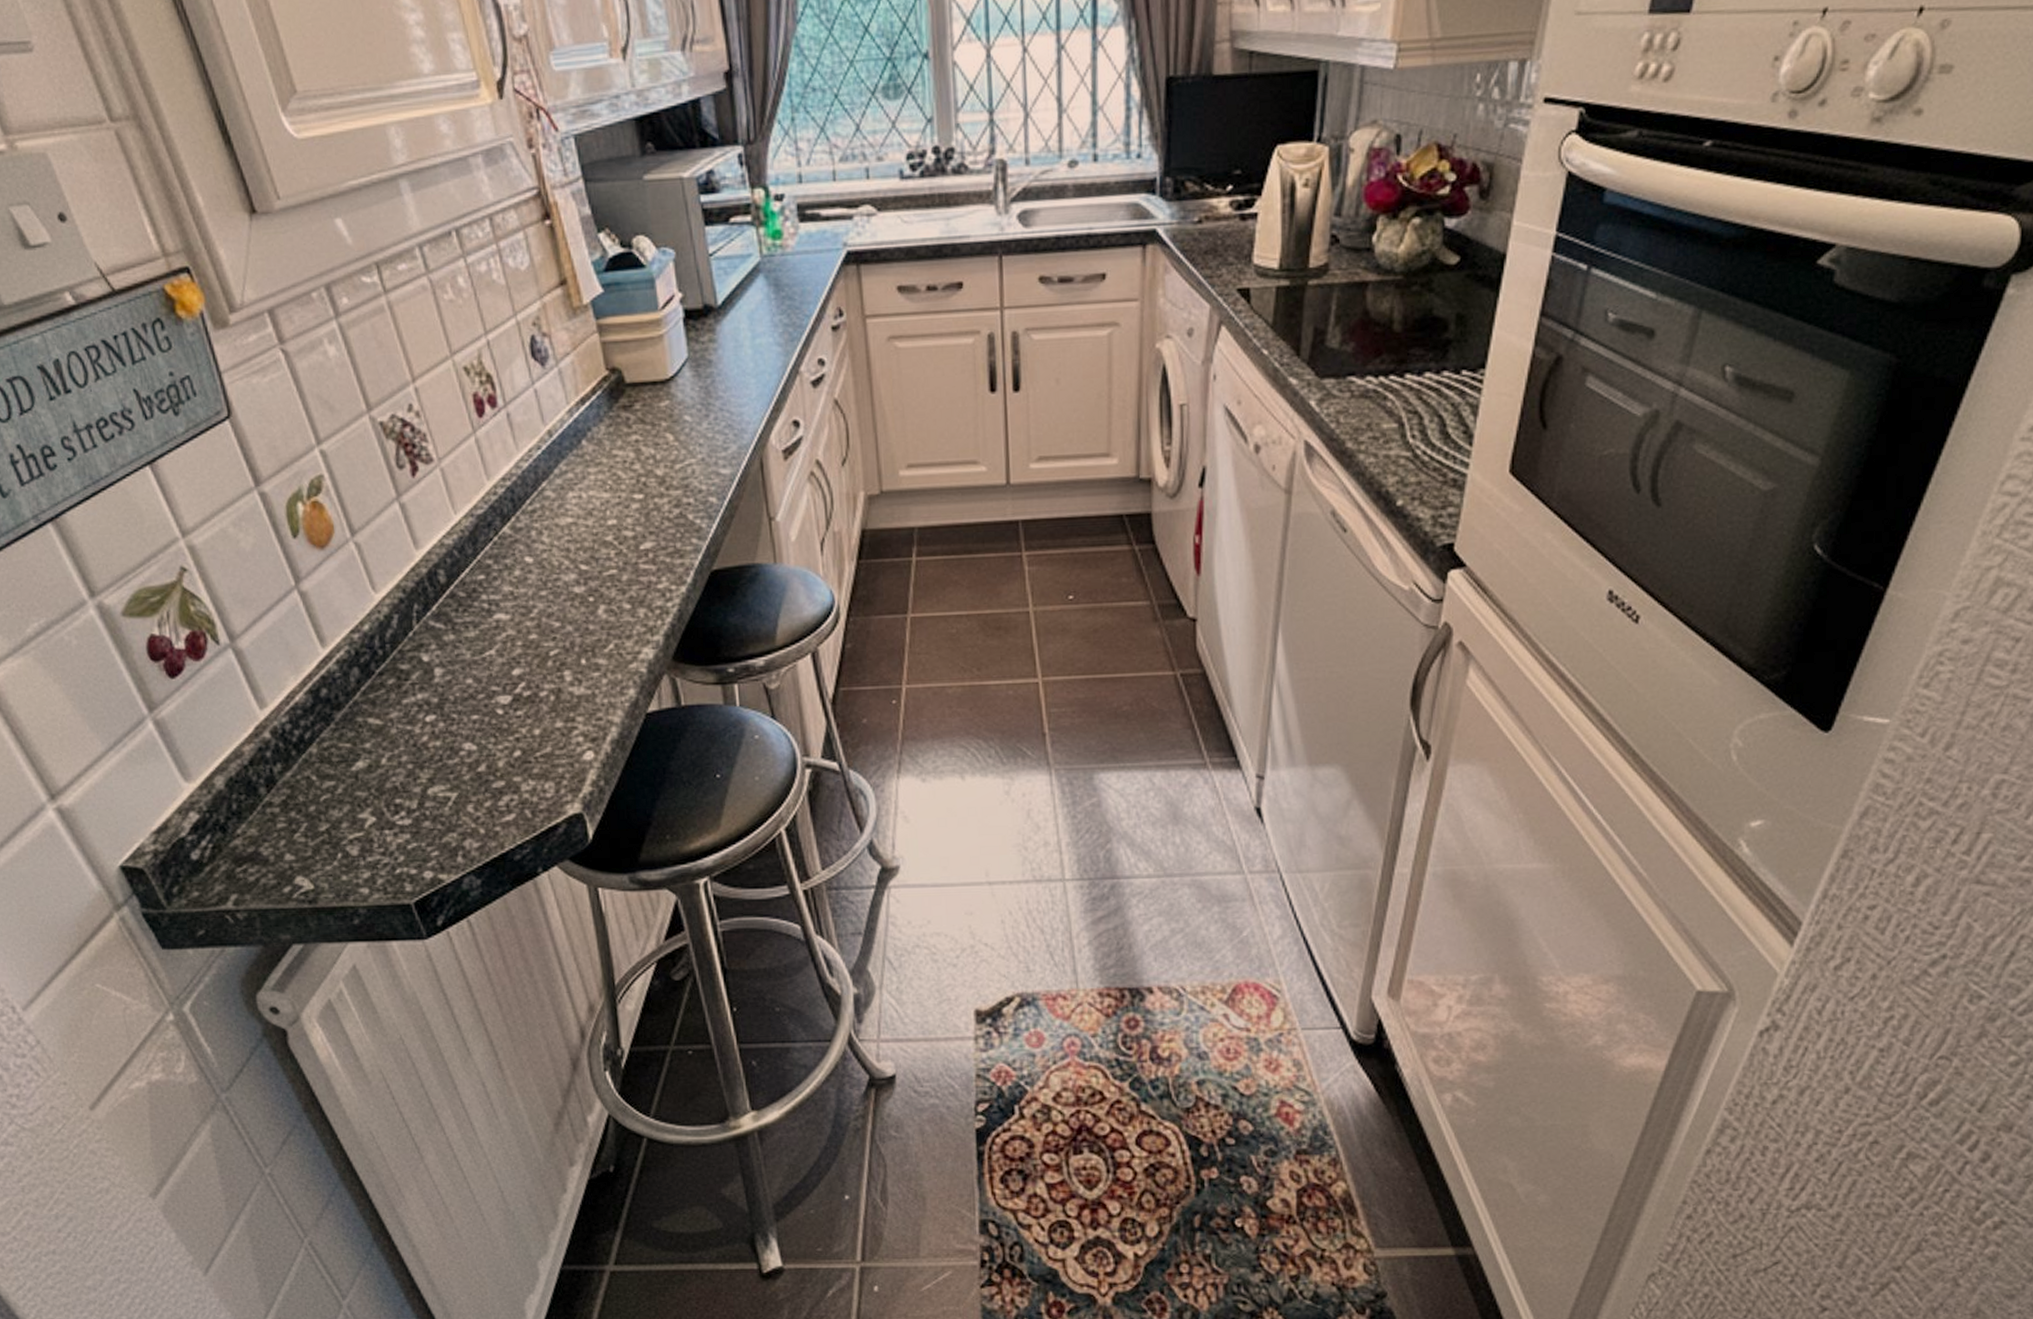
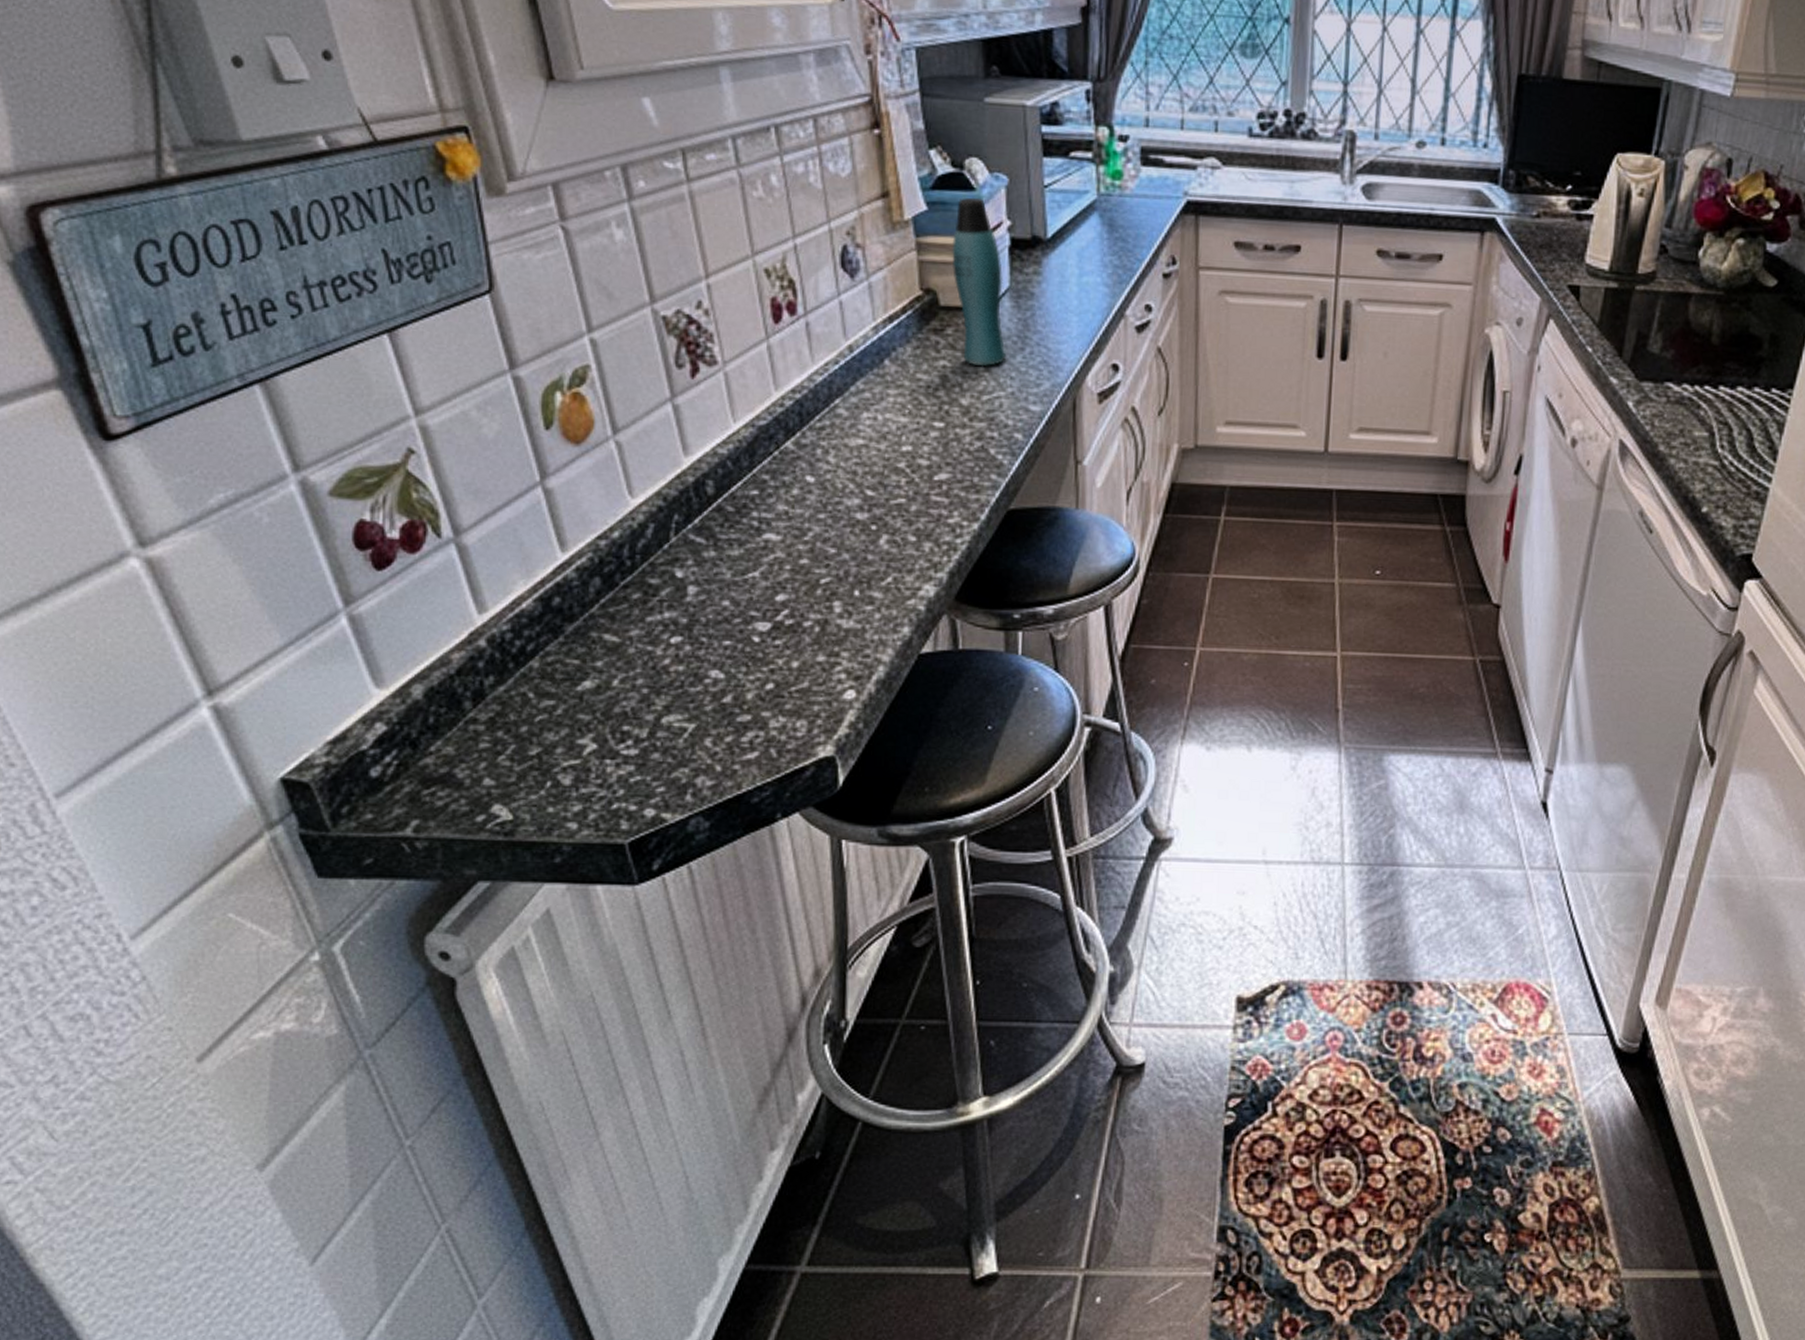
bottle: none [630,274,694,437] -> present [951,197,1007,367]

